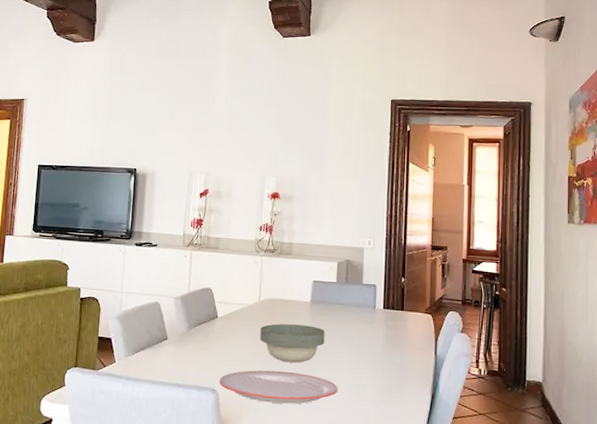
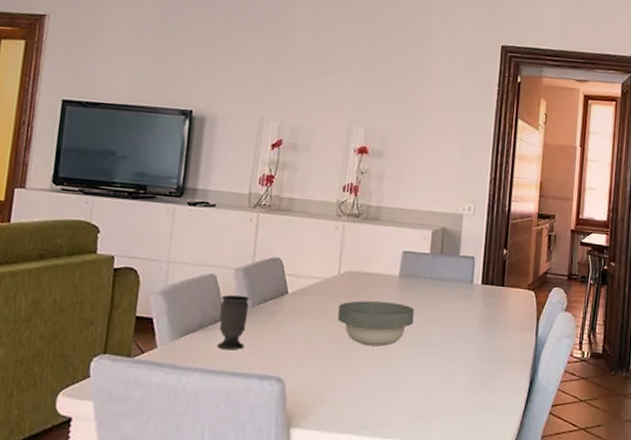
cup: none [162,319,187,365] -> present [217,295,250,349]
plate: present [219,370,338,404] -> none [286,355,427,394]

